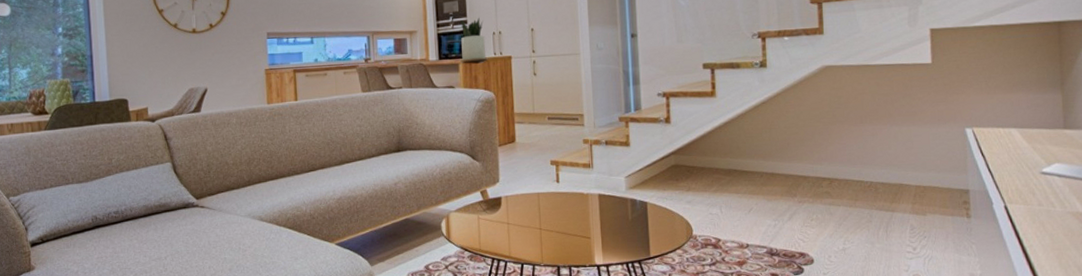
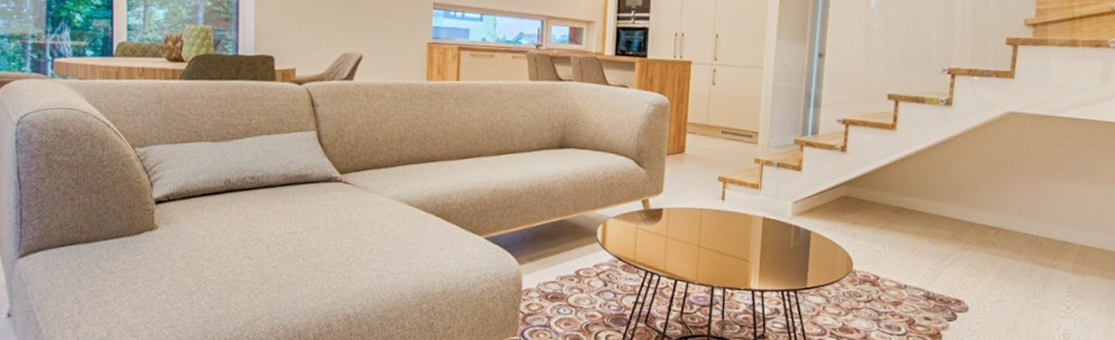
planter: present [460,17,489,64] -> none [637,15,668,65]

